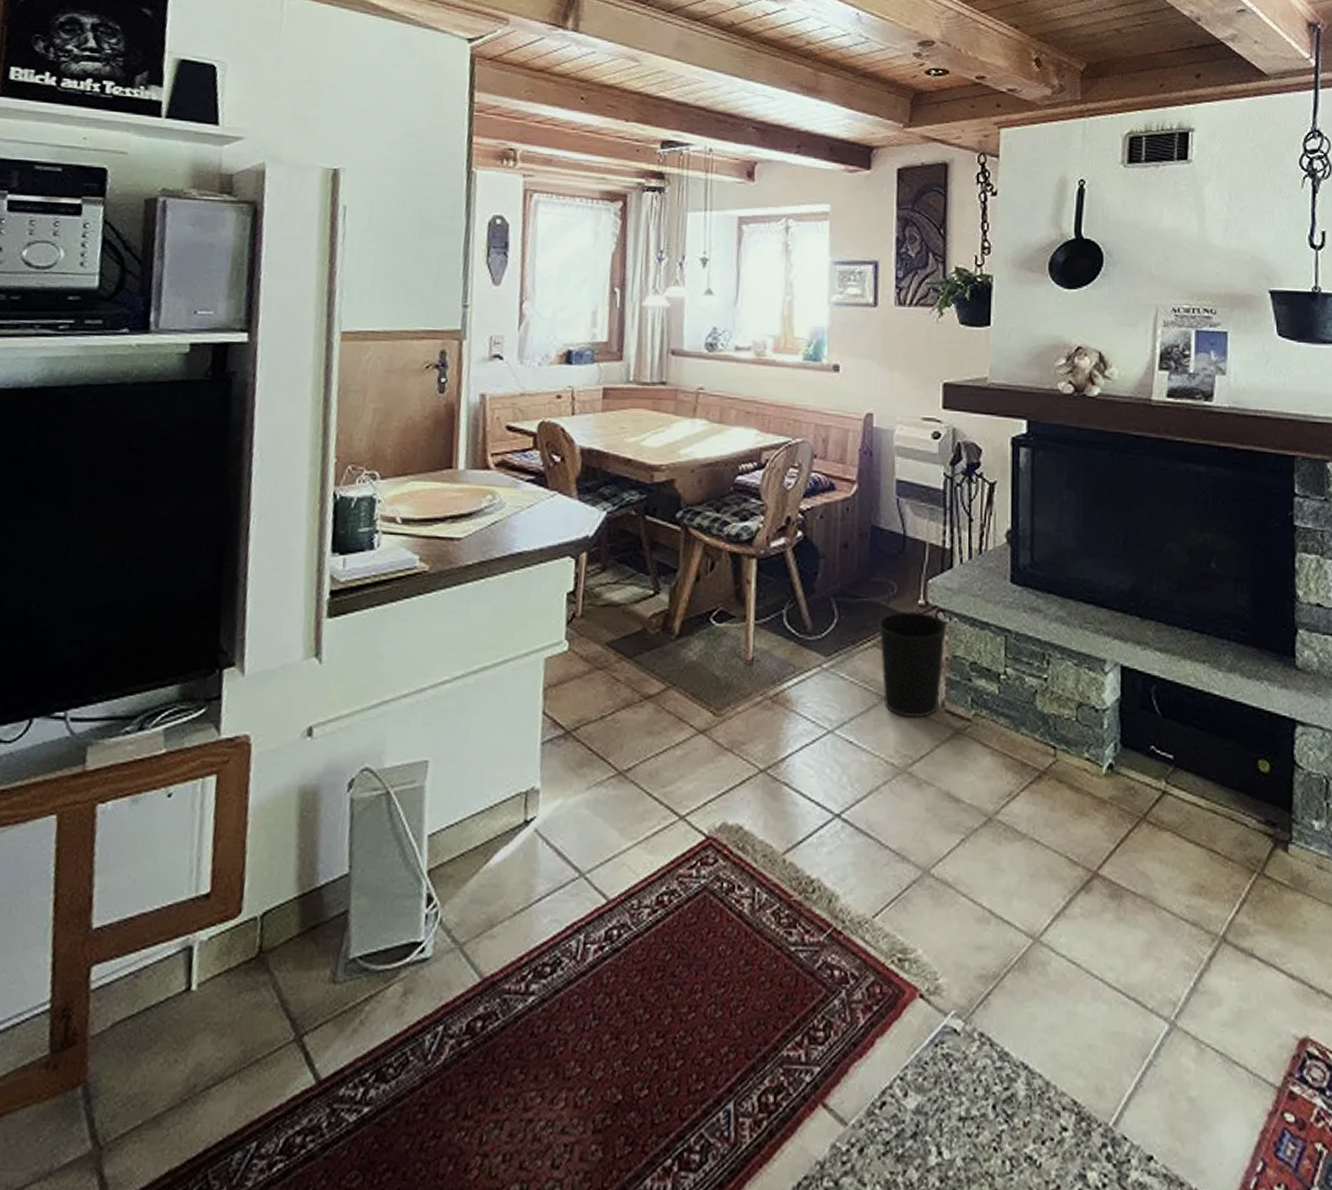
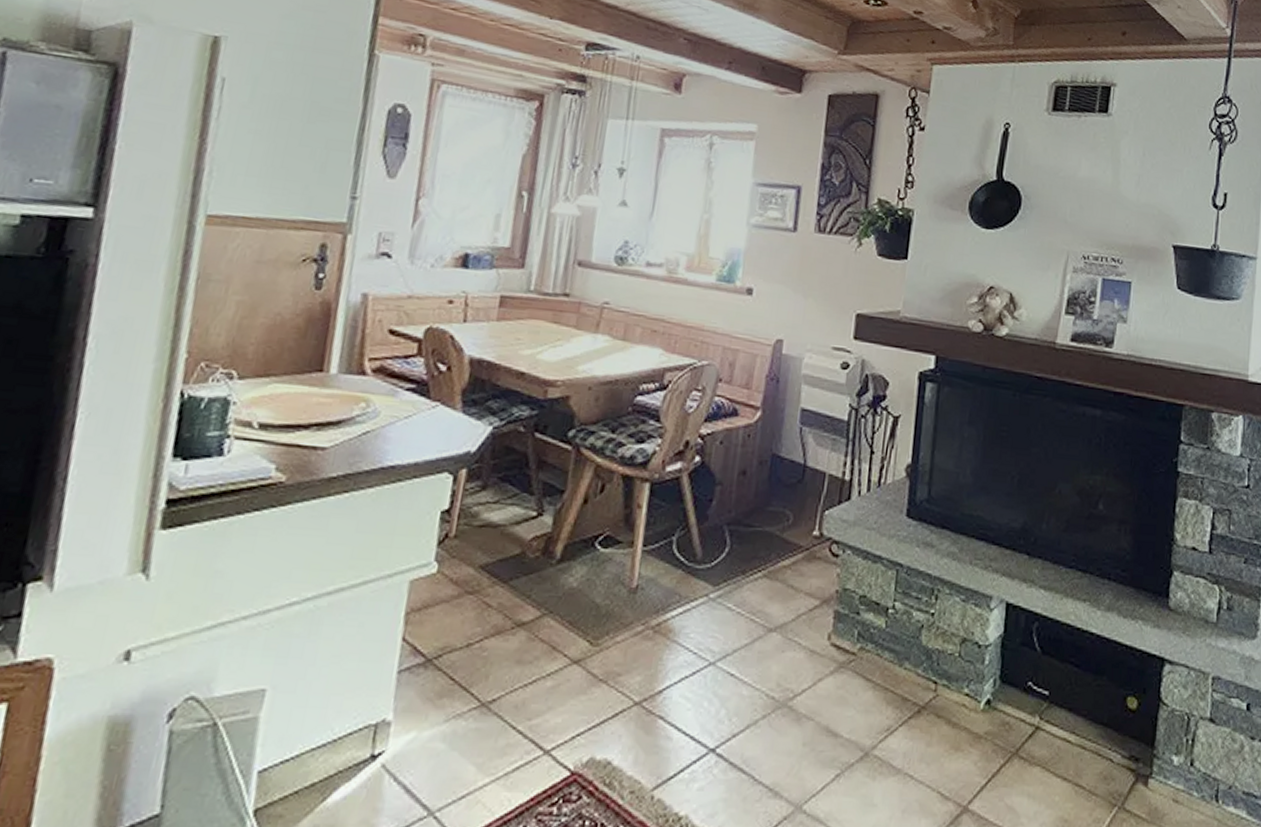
wastebasket: present [879,611,948,719] -> none [770,541,841,652]

